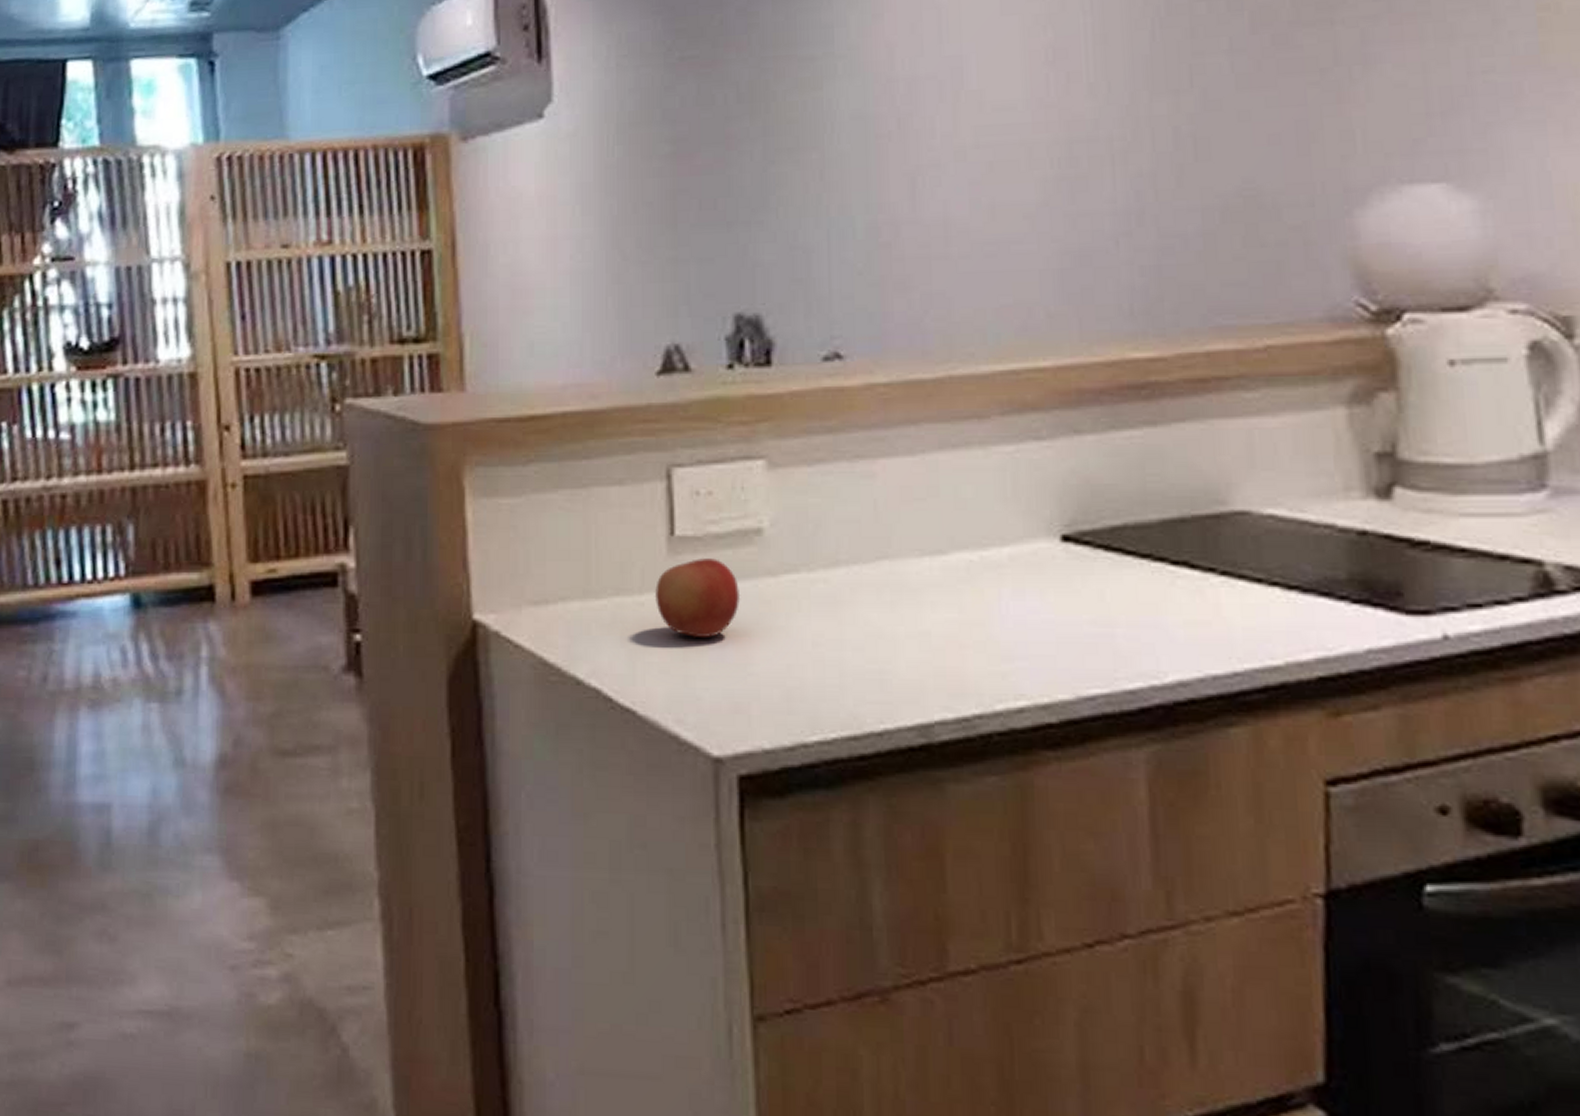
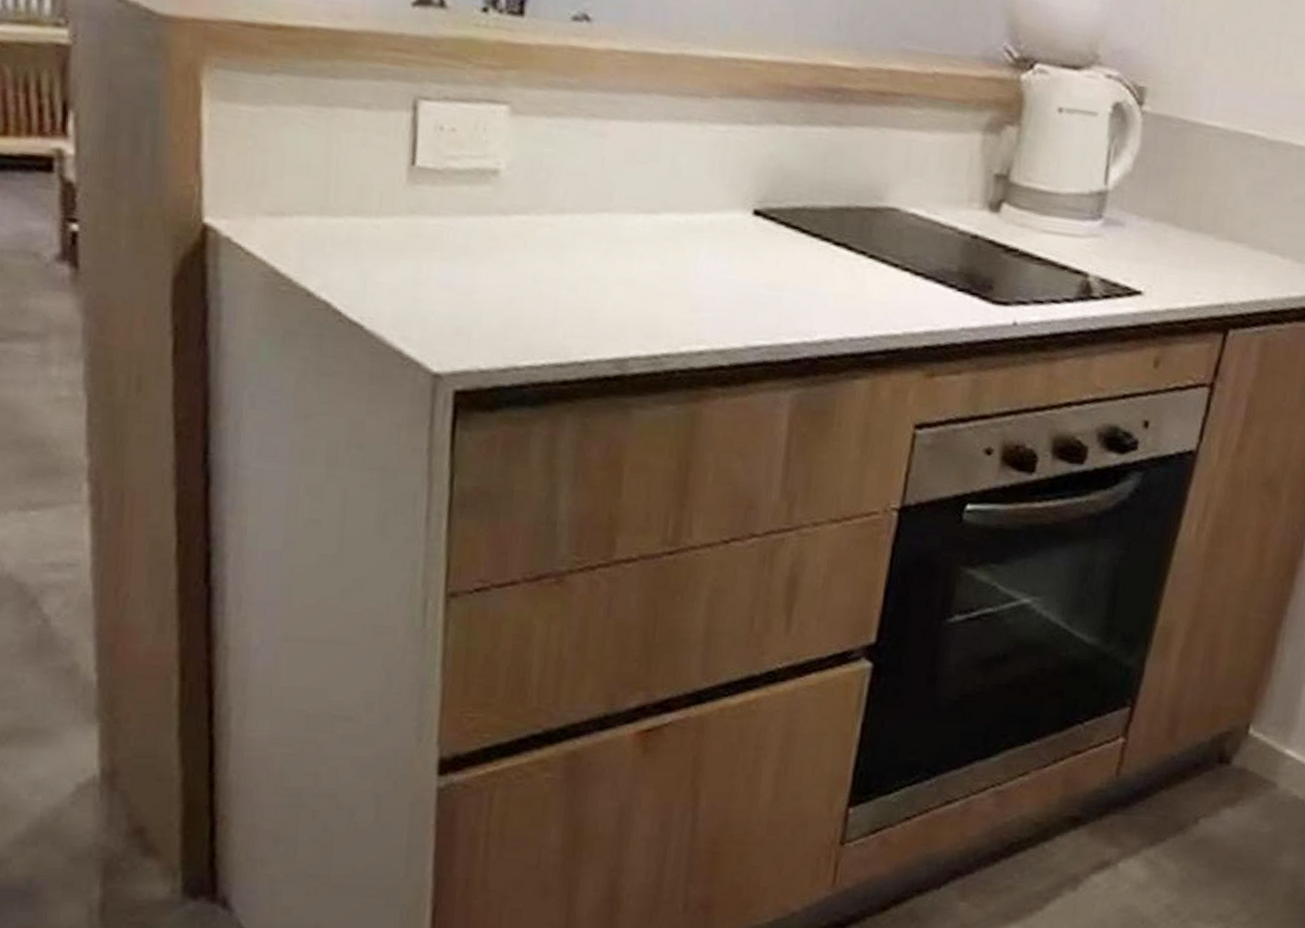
apple: present [654,558,741,639] -> none [390,190,473,266]

